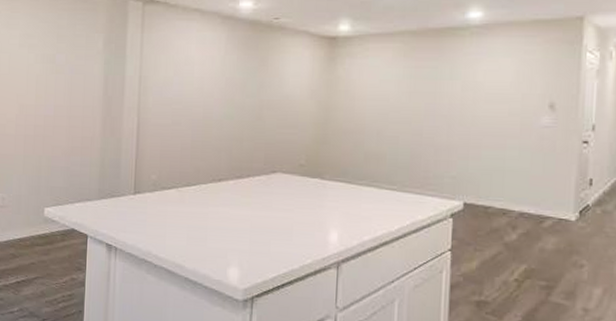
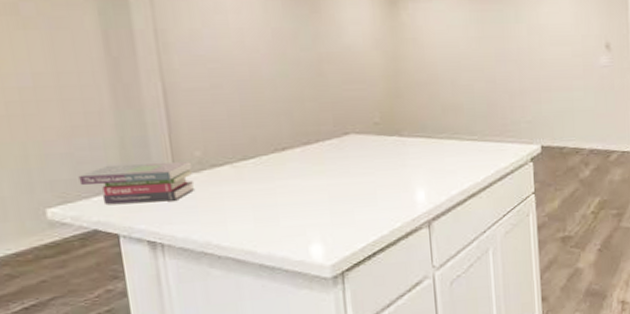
books: none [69,179,148,214] -> present [78,162,196,205]

